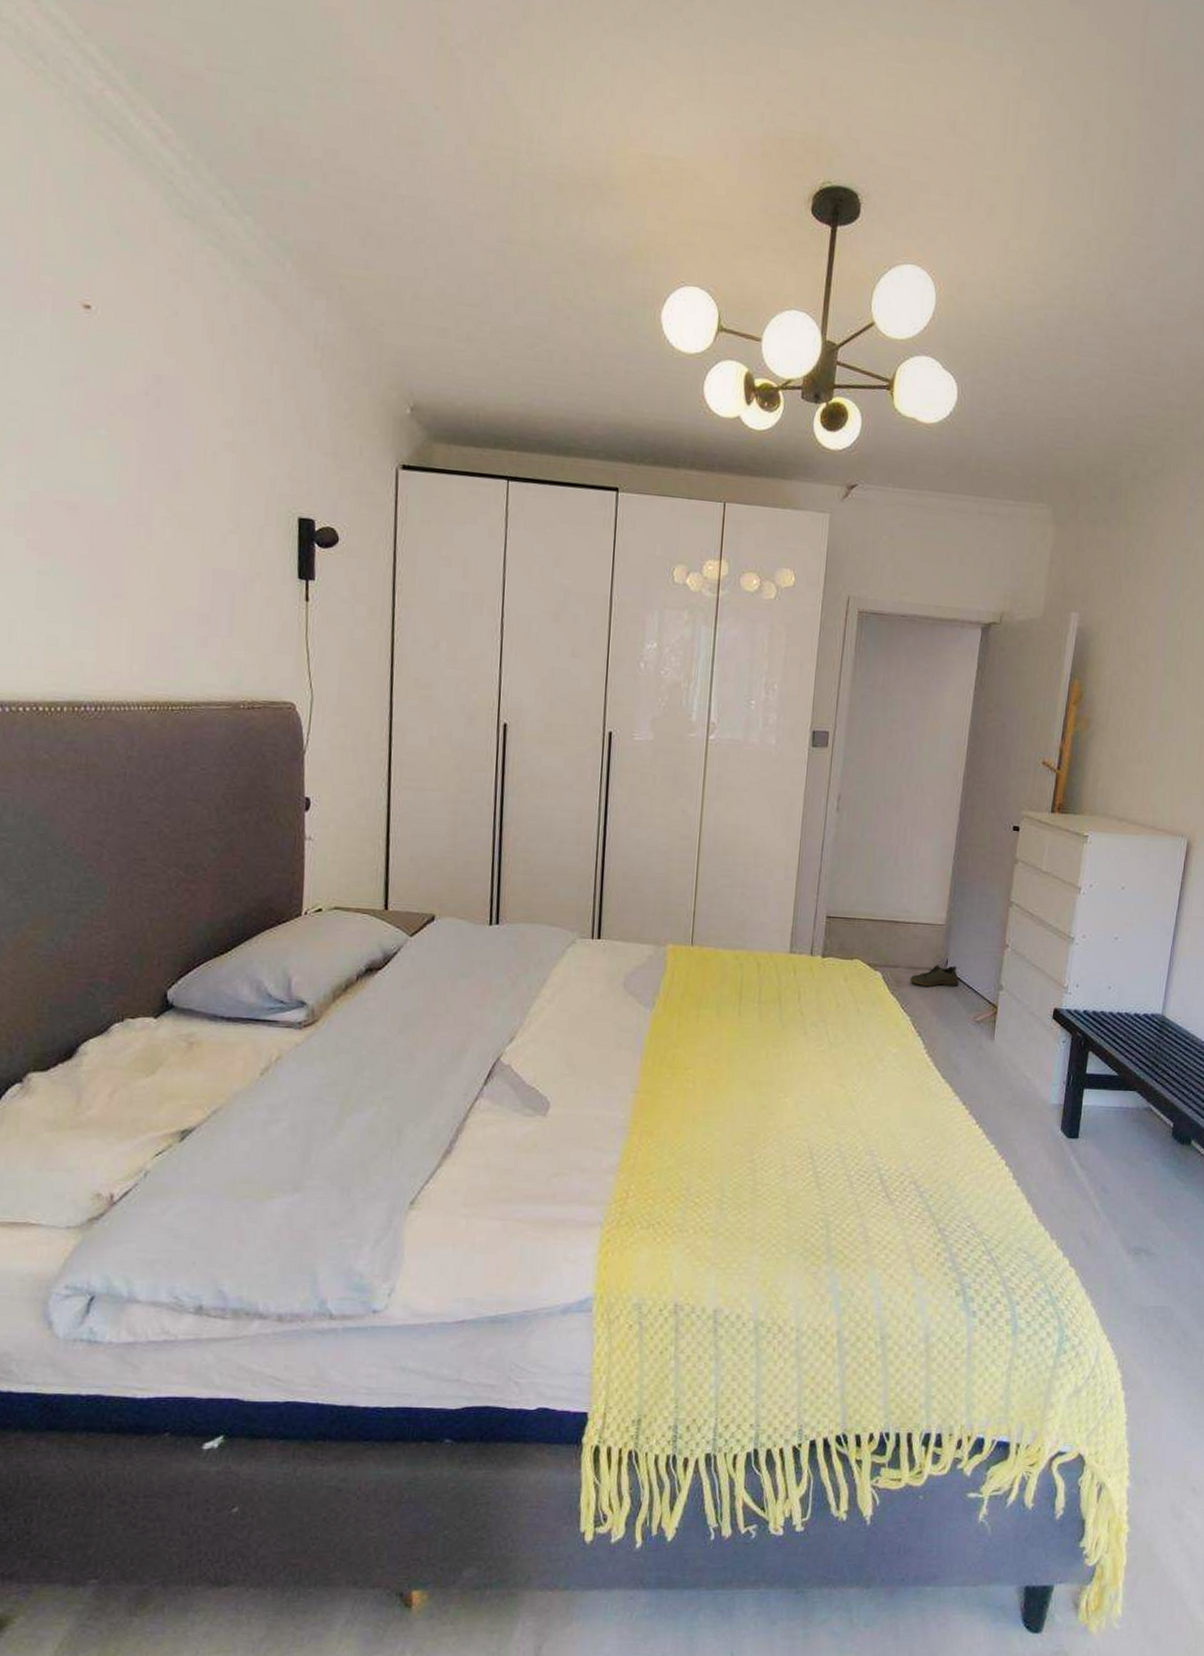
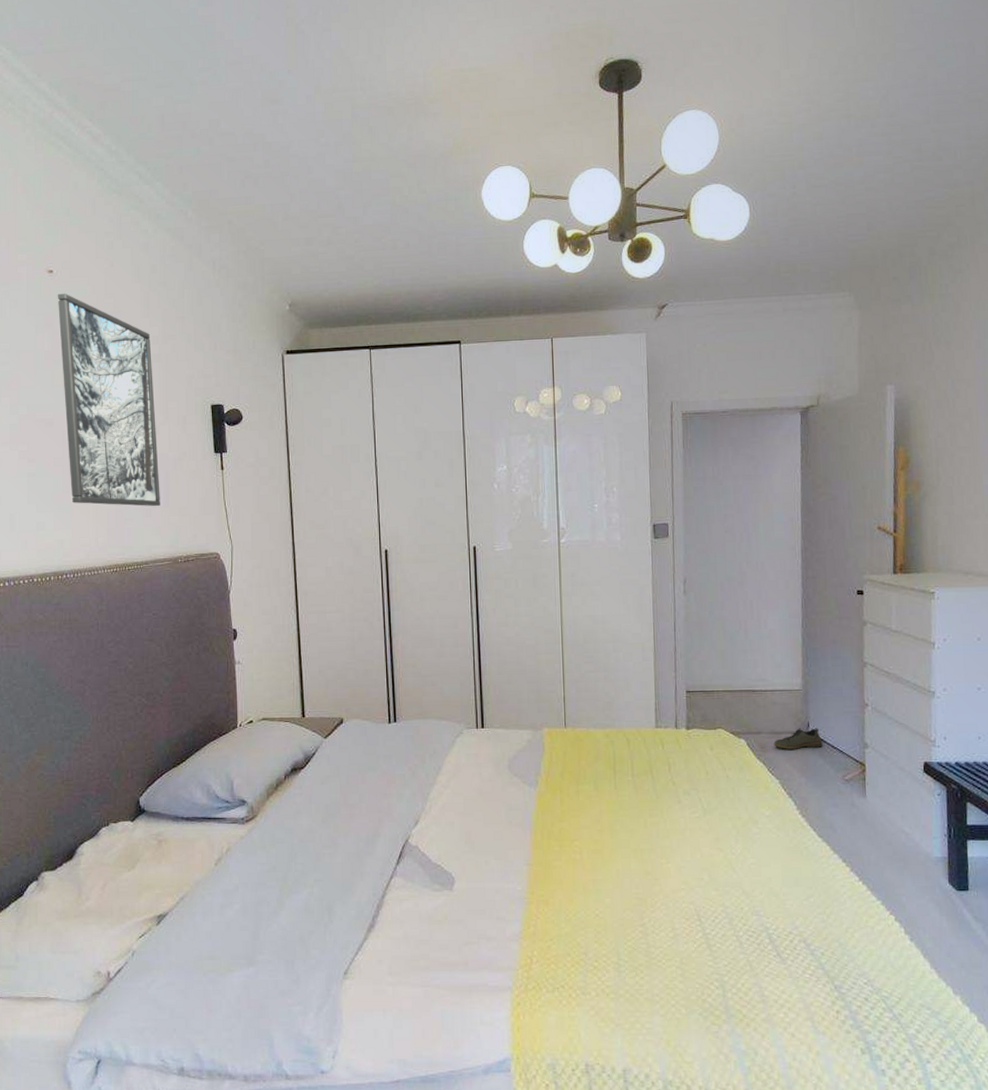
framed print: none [94,338,223,635] -> present [57,293,160,506]

